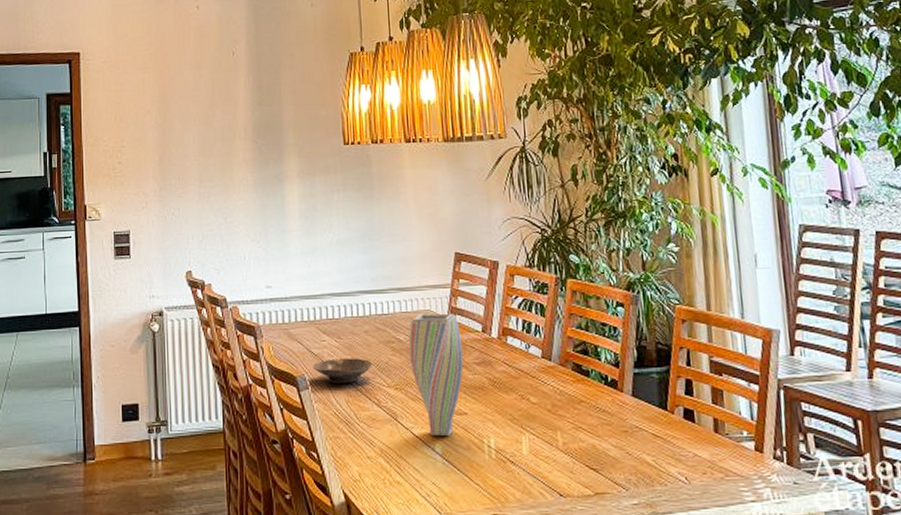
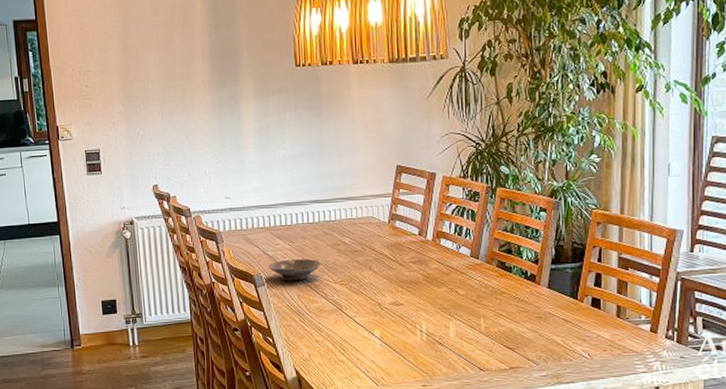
vase: present [408,313,464,436] -> none [353,219,402,323]

